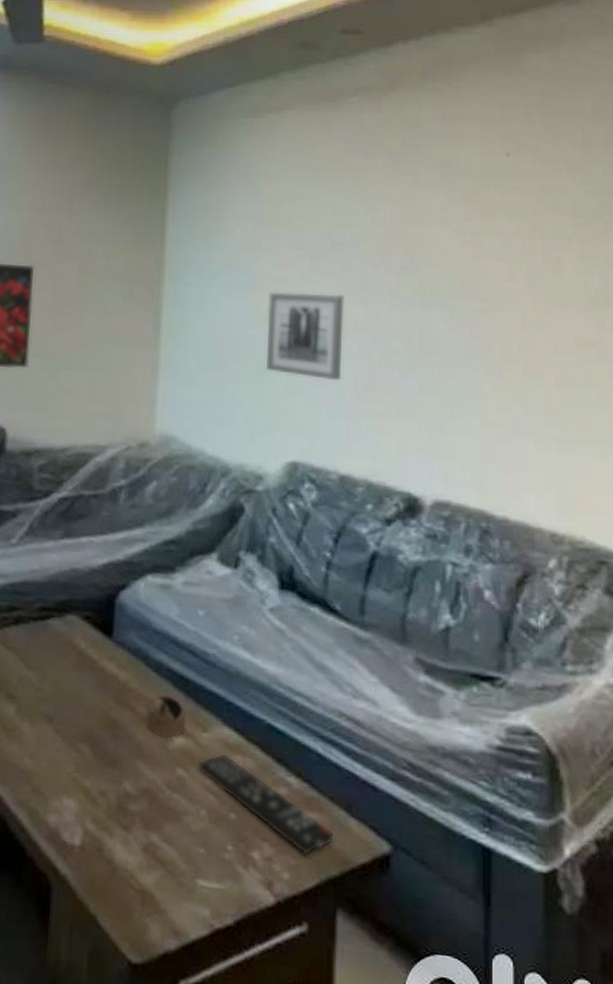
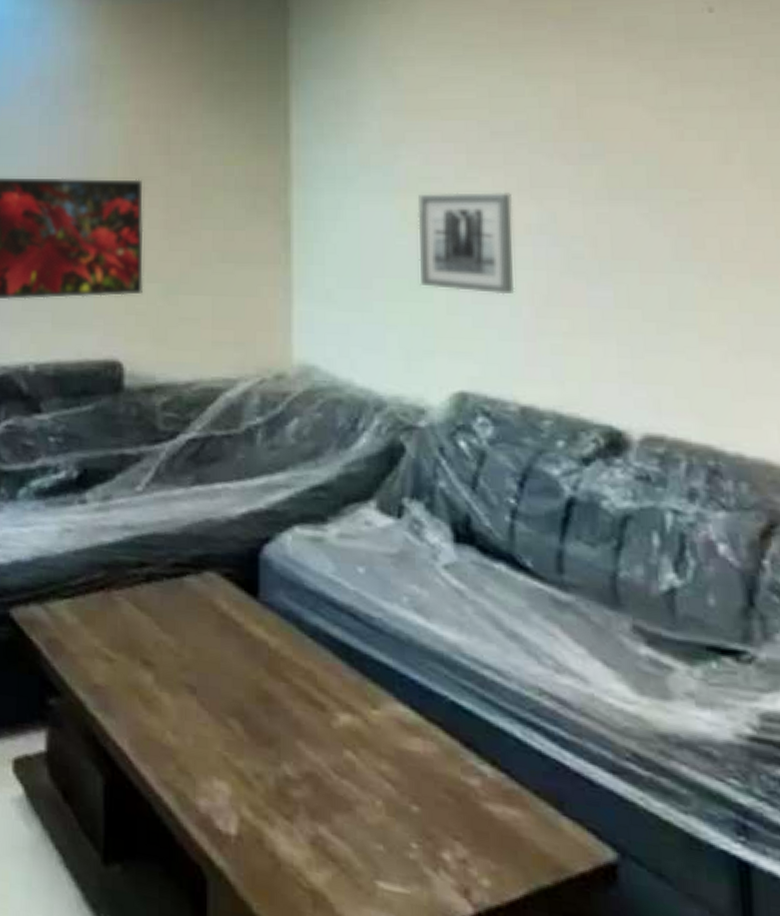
cup: present [144,694,186,737] -> none [302,664,352,714]
remote control: present [197,753,336,856] -> none [368,733,545,861]

